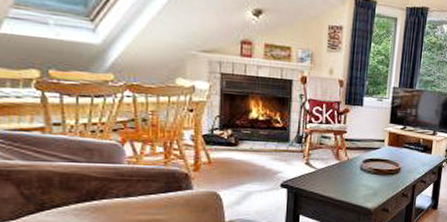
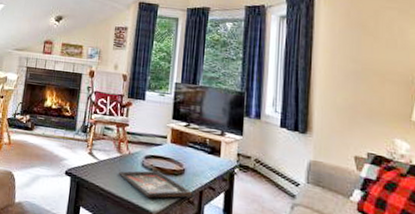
decorative tray: none [338,172,407,198] -> present [119,170,193,198]

